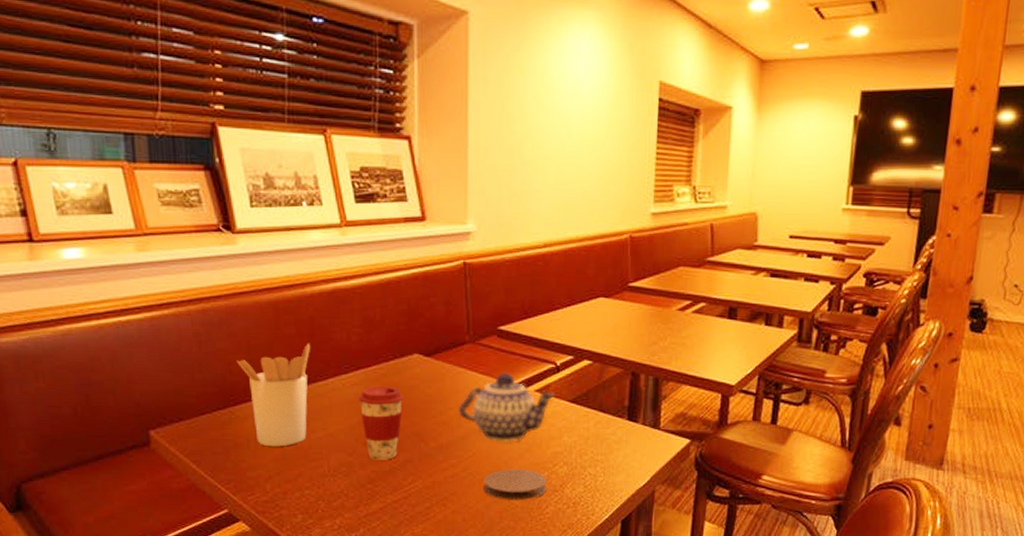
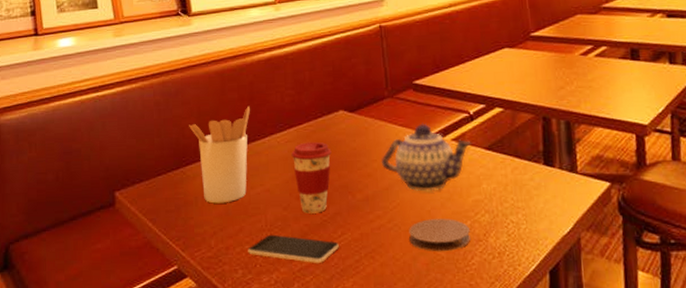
smartphone: none [308,480,409,509] -> present [248,234,339,263]

